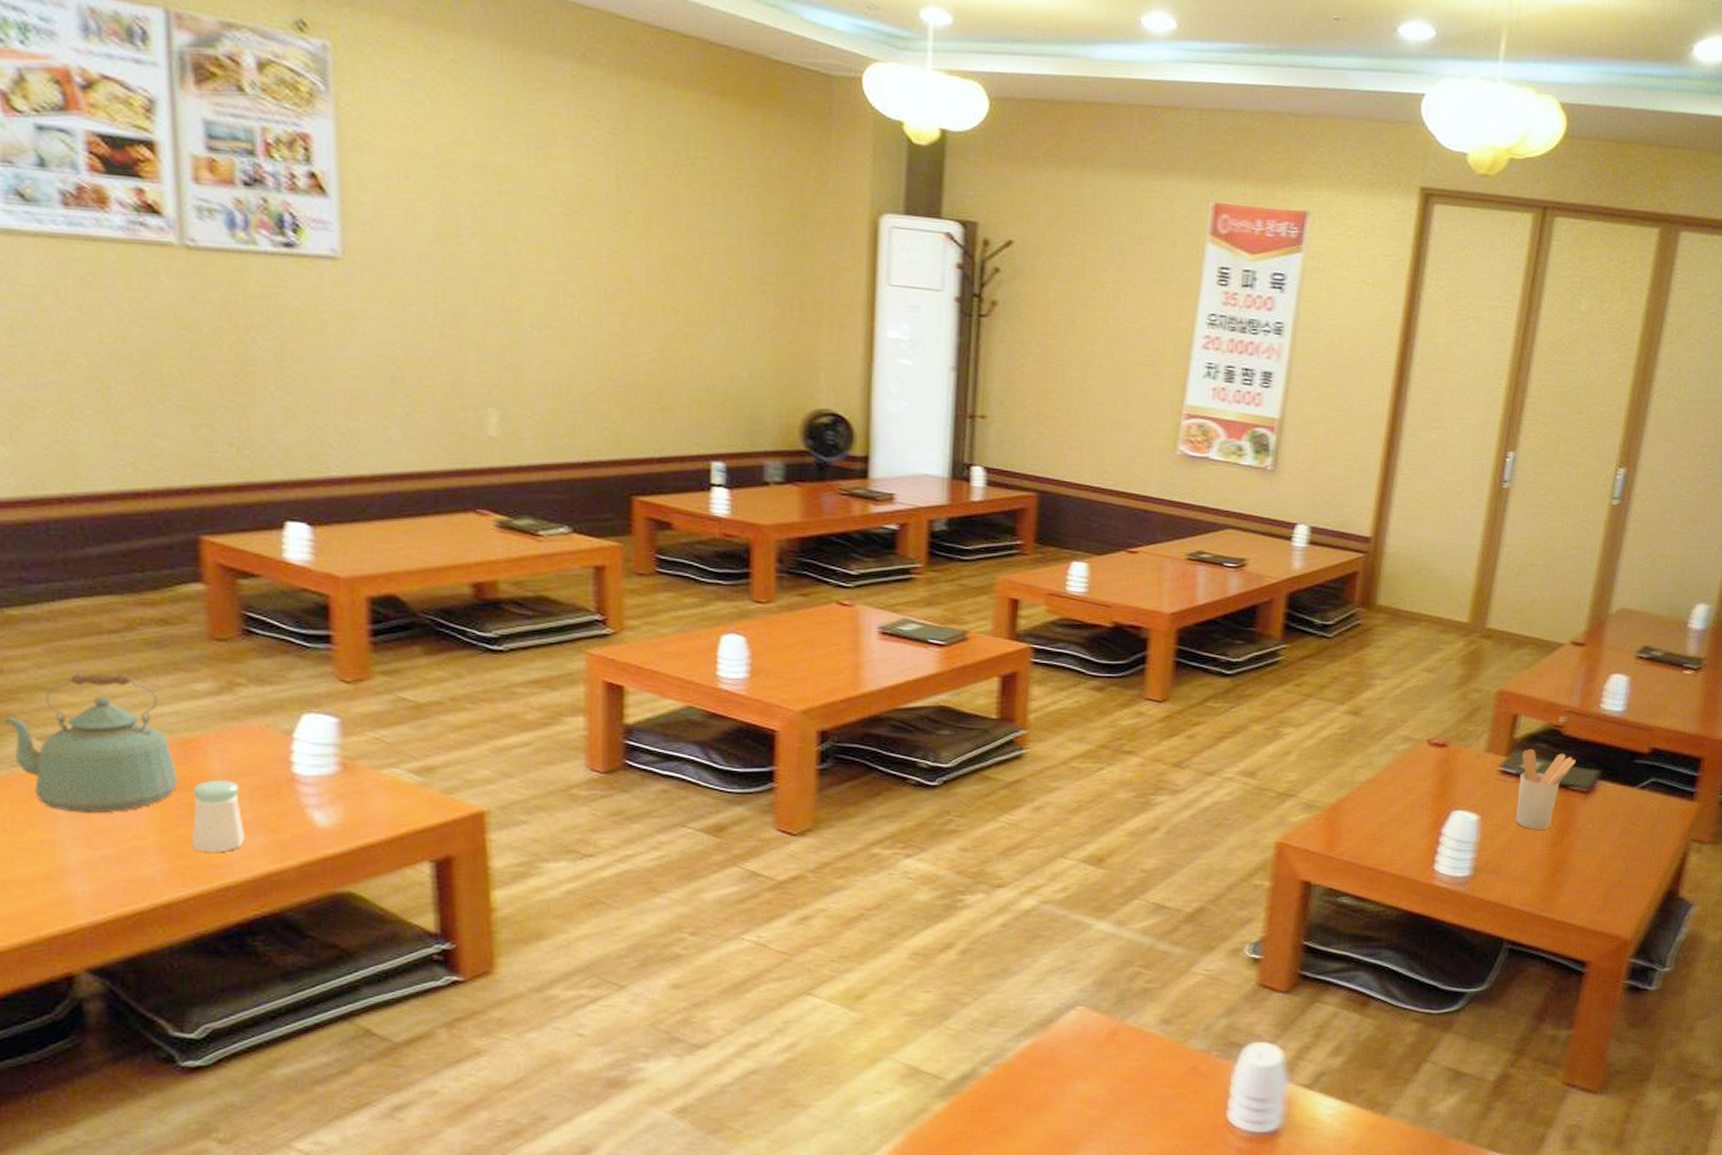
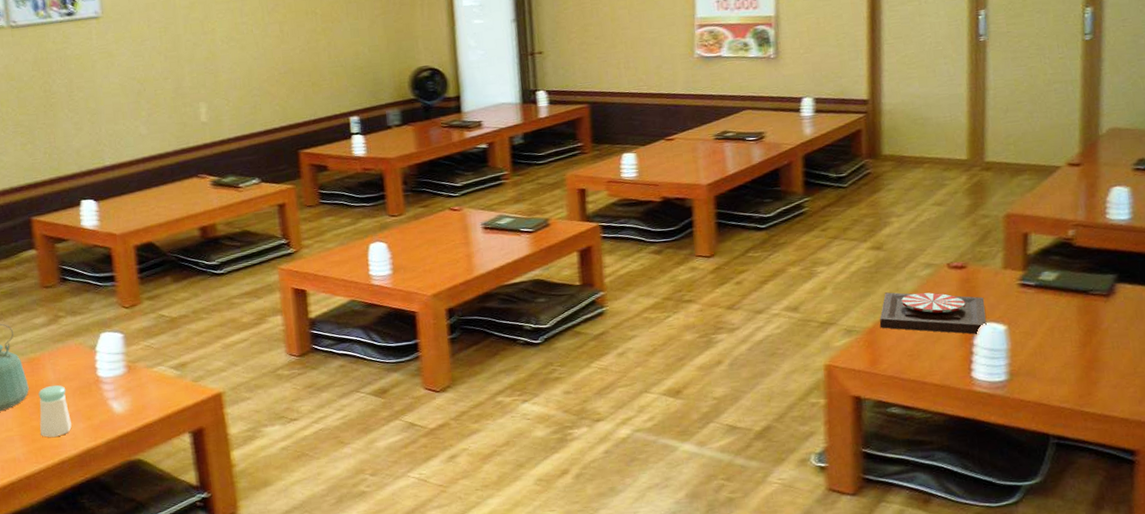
plate: none [1344,765,1461,823] -> present [879,292,987,335]
utensil holder: present [1515,748,1577,830] -> none [1038,261,1092,334]

